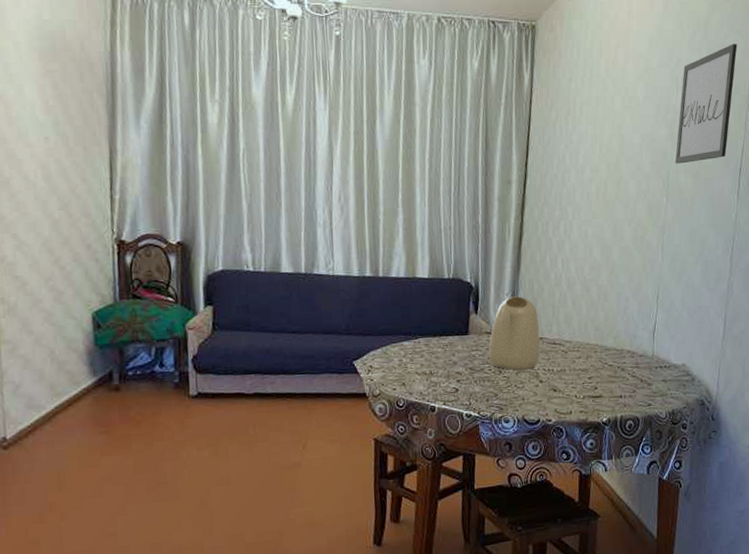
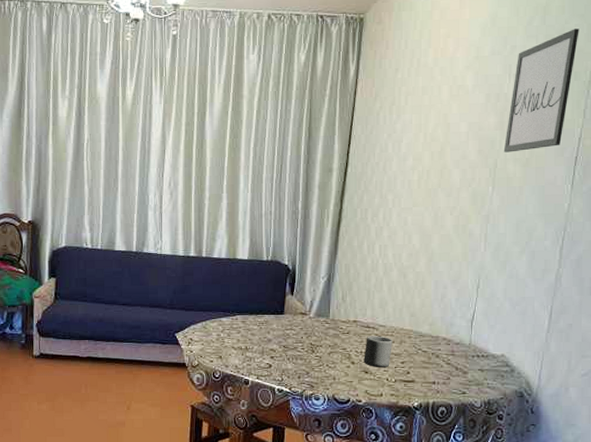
kettle: present [488,296,540,371] -> none [302,280,353,351]
mug: none [551,352,579,385] -> present [364,336,392,367]

